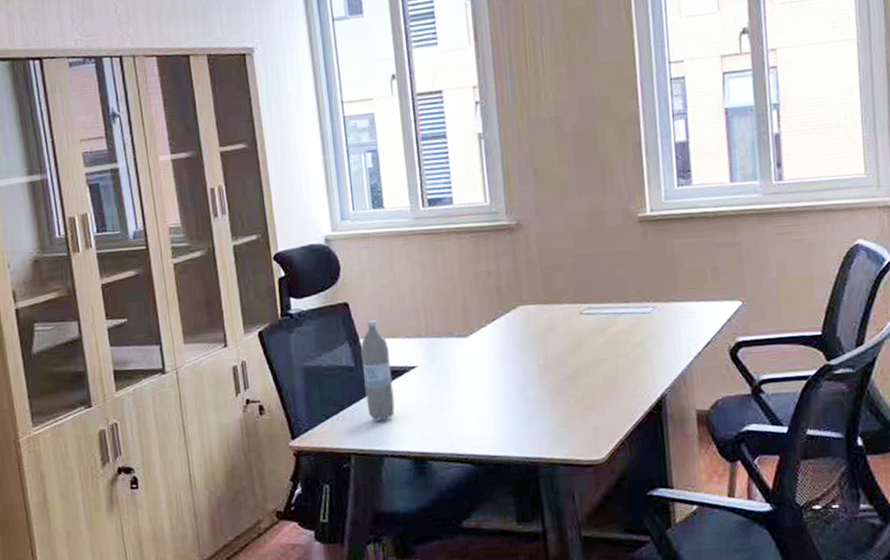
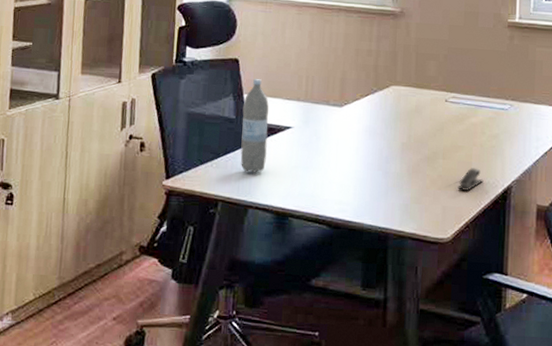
stapler: none [606,380,634,407] -> present [457,168,484,191]

